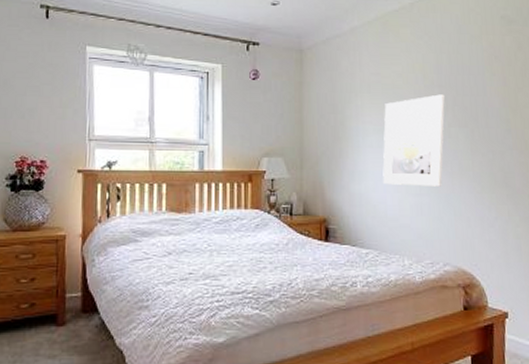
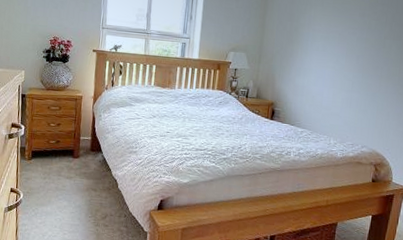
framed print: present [382,94,445,187] -> none [323,11,385,87]

